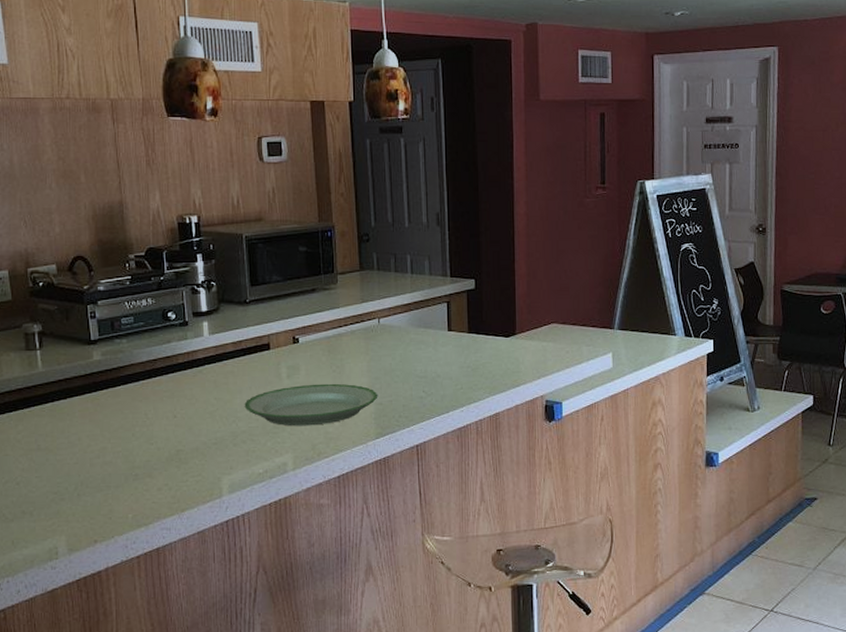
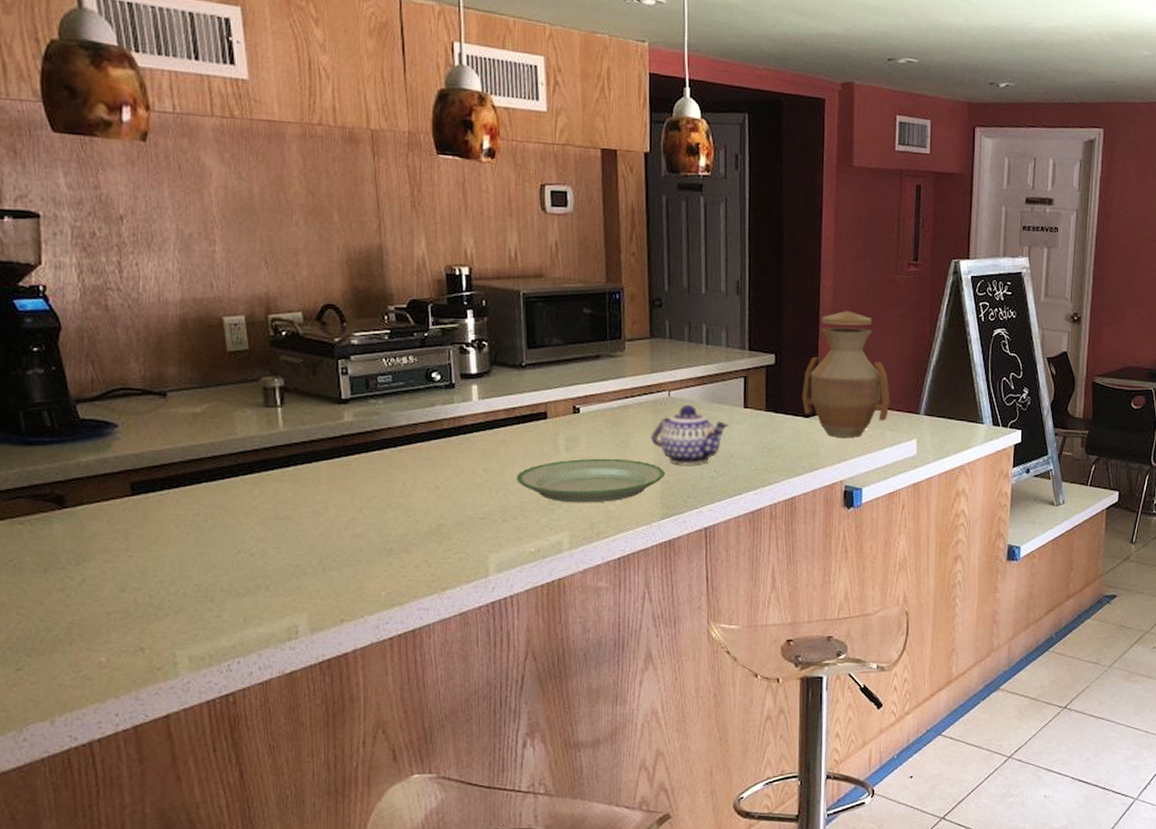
teapot: none [364,330,434,387] -> present [651,404,728,465]
vase: none [501,234,585,354] -> present [802,310,890,438]

